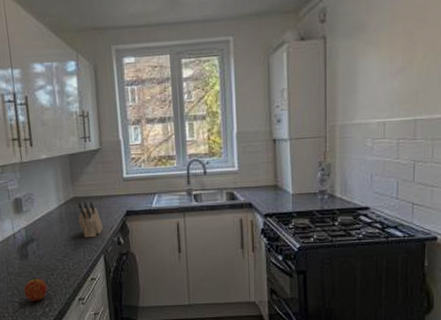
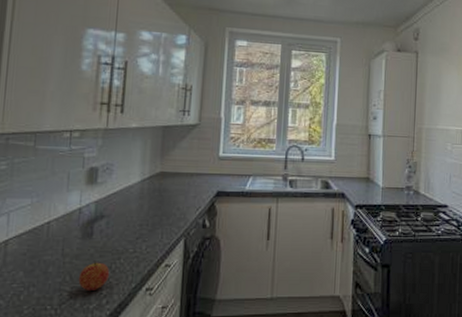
knife block: present [77,201,103,238] -> none [162,177,189,218]

